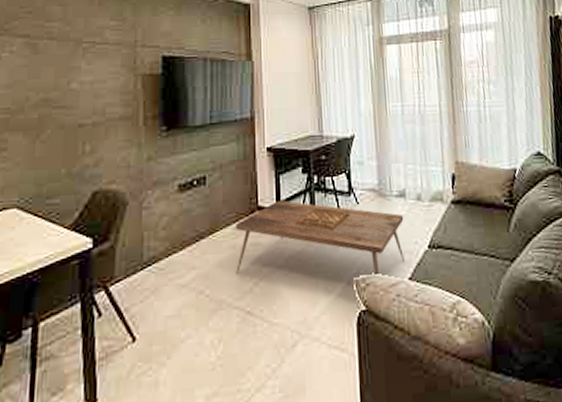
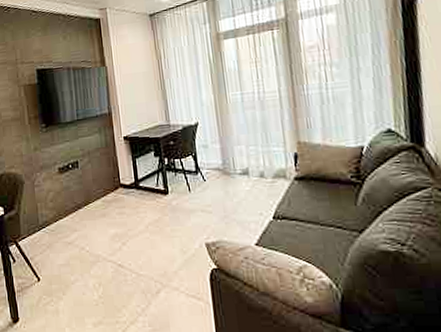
coffee table: present [236,200,404,278] -> none [104,179,250,243]

